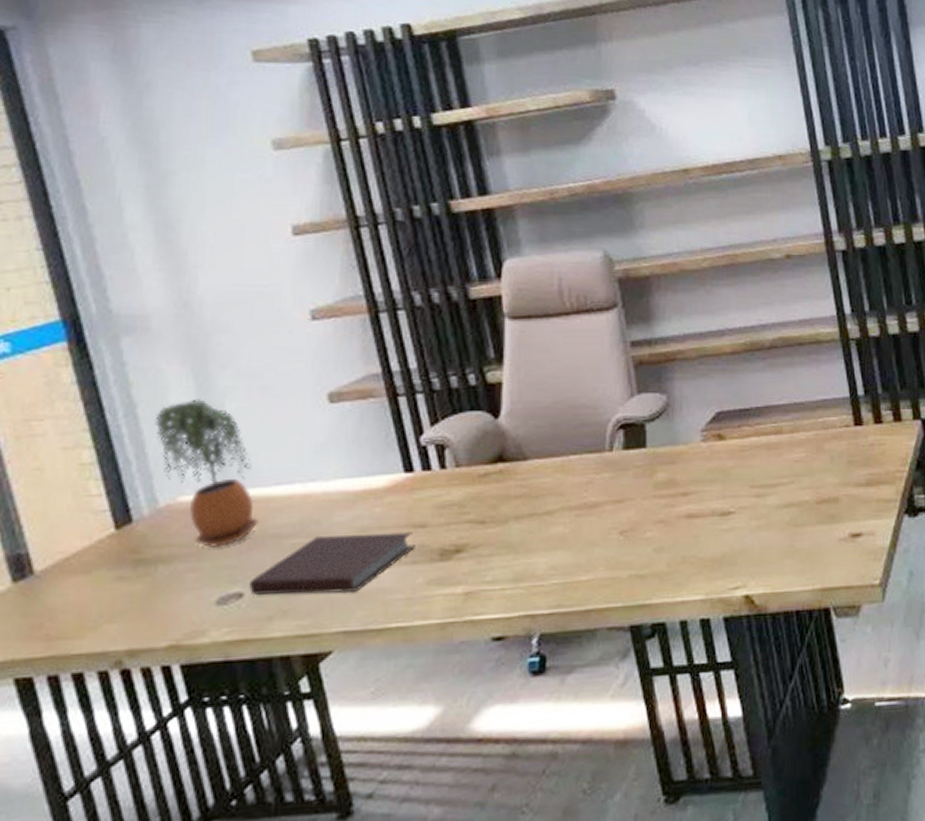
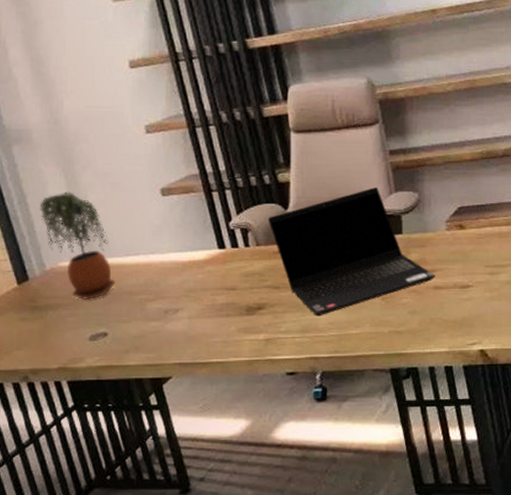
notebook: present [249,532,415,595] -> none [112,293,228,336]
laptop computer: none [471,388,688,559] -> present [267,187,436,316]

